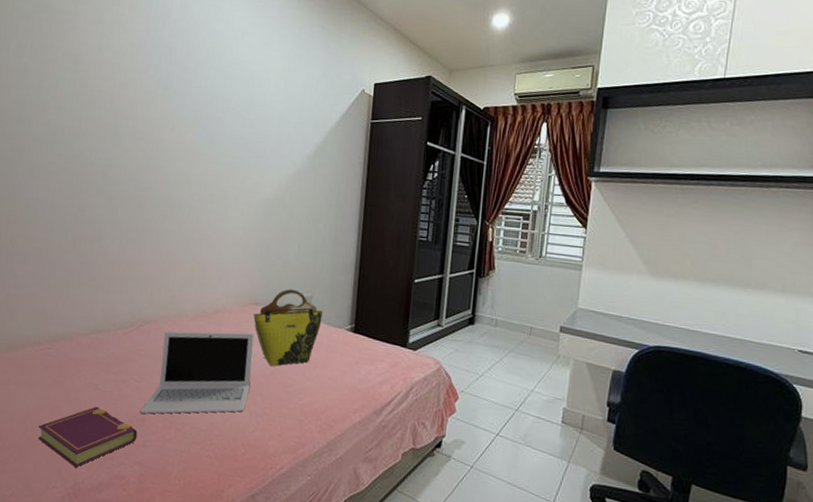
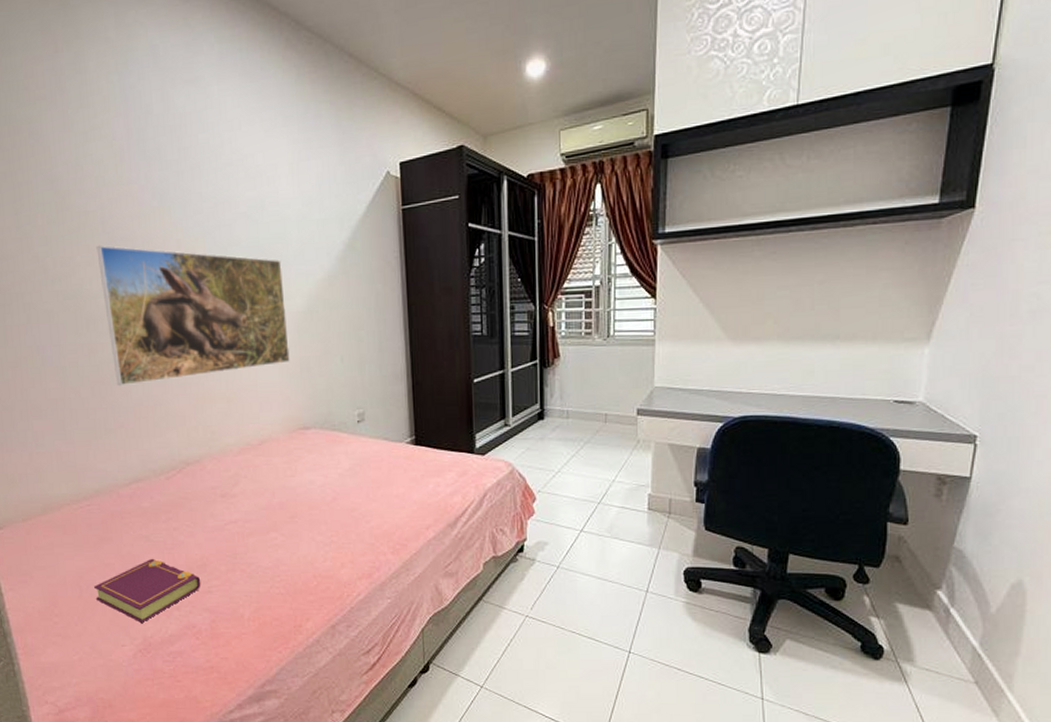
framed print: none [96,121,259,245] -> present [96,246,290,386]
laptop: present [139,331,254,414] -> none [198,461,313,559]
tote bag: present [253,289,323,367] -> none [304,407,379,493]

